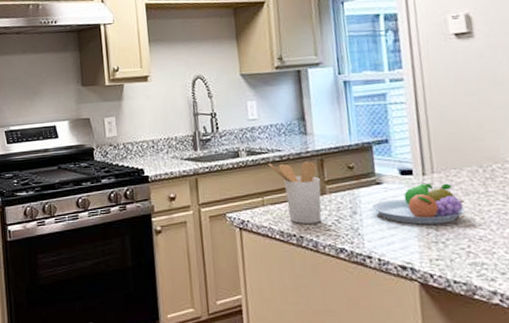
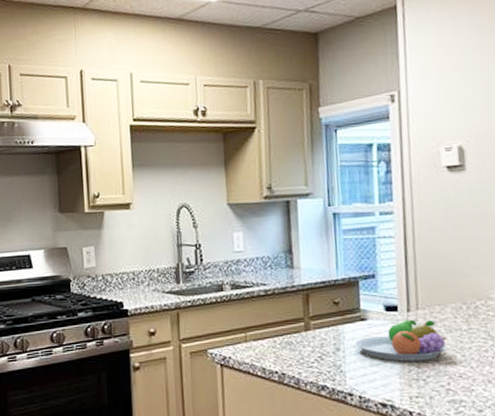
utensil holder: present [268,161,322,224] -> none [252,296,306,361]

